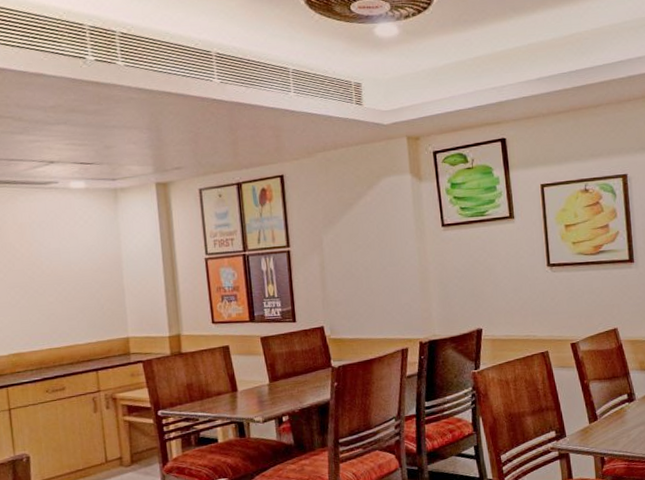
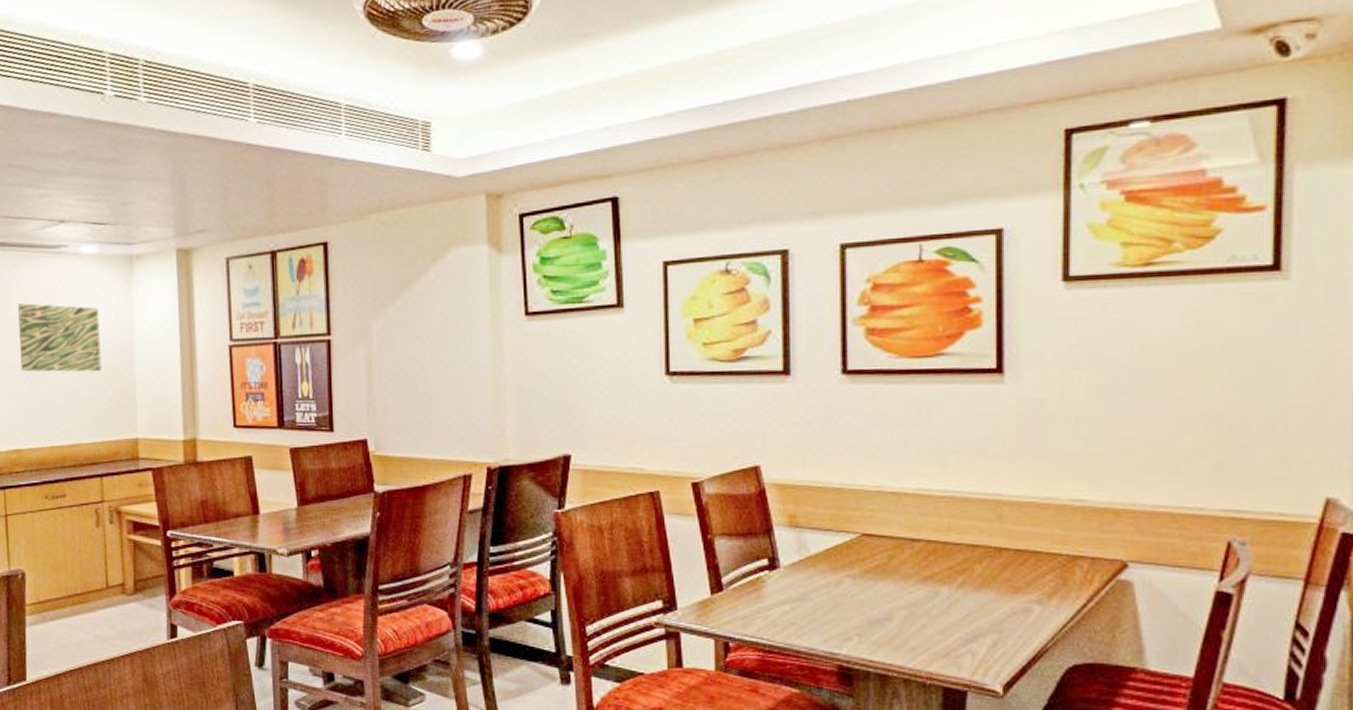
wall art: none [13,230,93,288] -> present [18,303,102,373]

